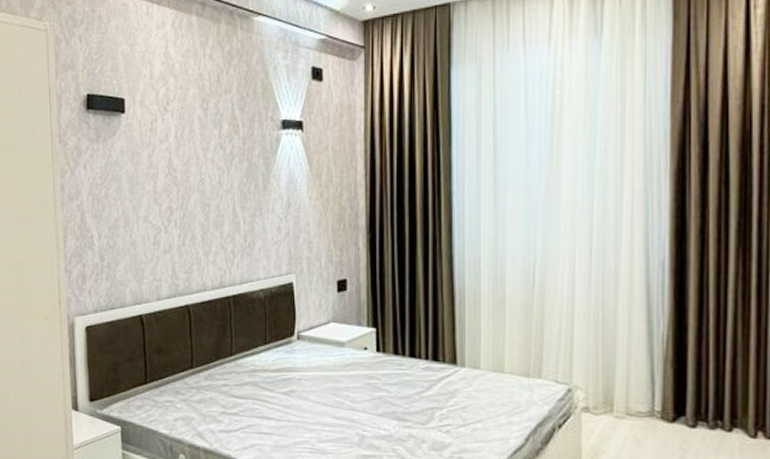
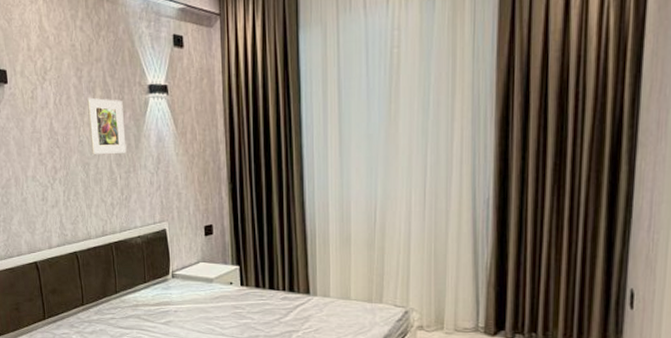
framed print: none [211,131,253,195] -> present [86,97,127,154]

